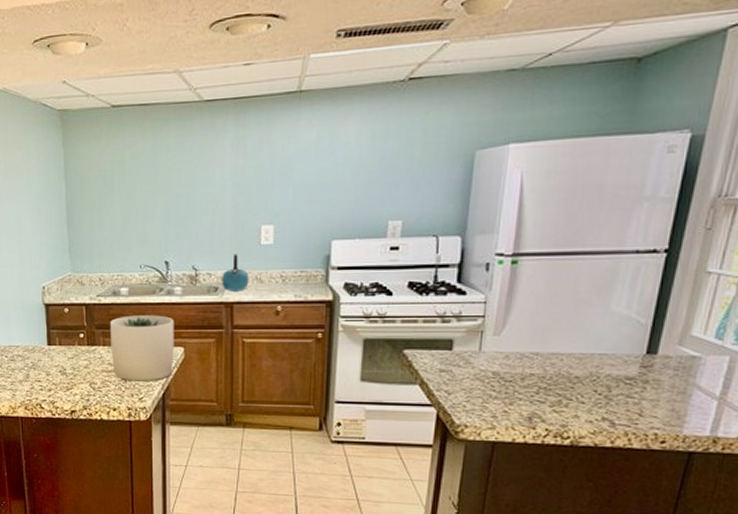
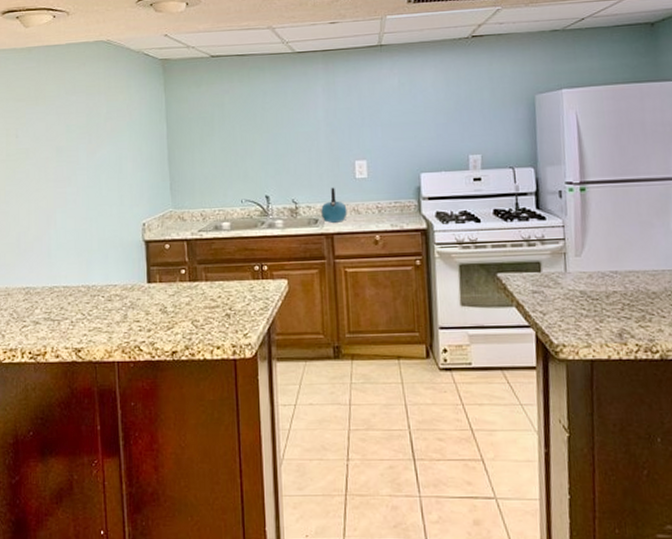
planter: present [110,315,174,381] -> none [212,248,278,317]

